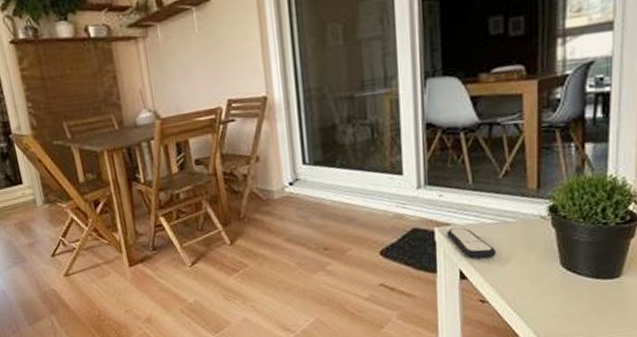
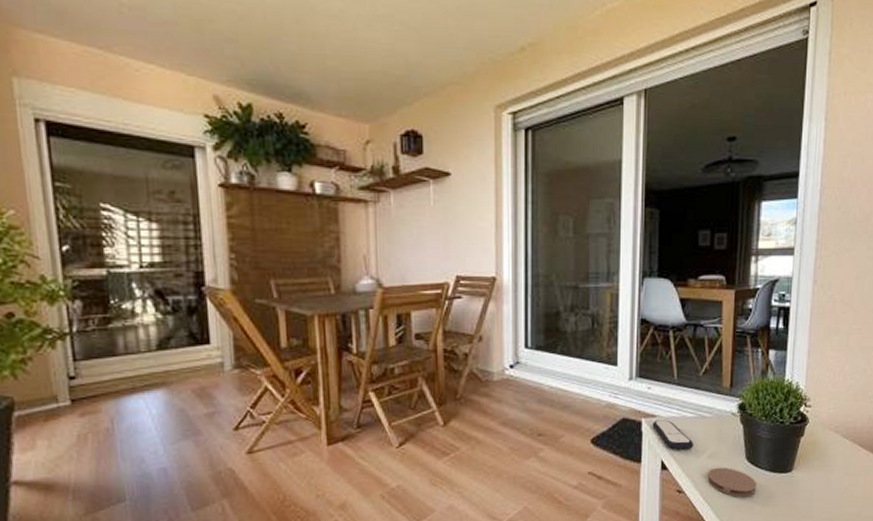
coaster: none [516,274,576,307] -> present [708,467,757,498]

